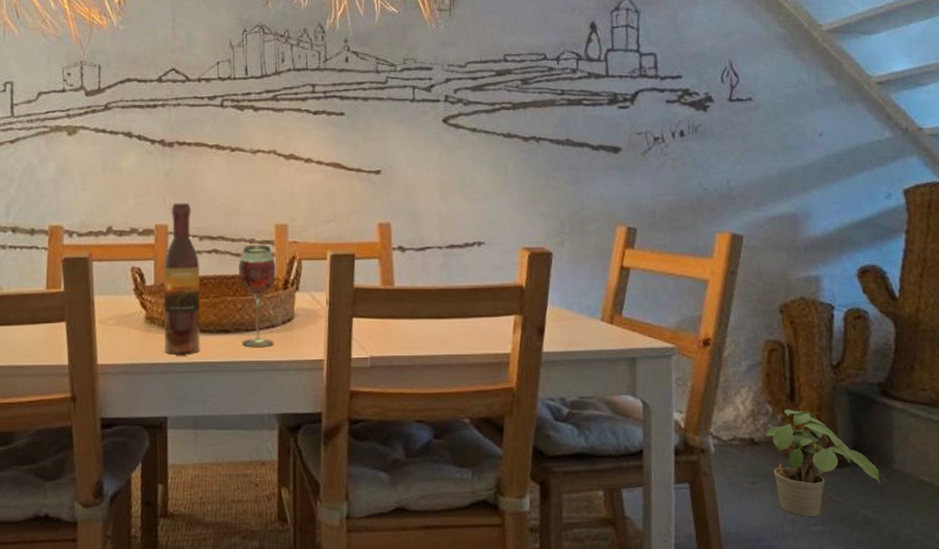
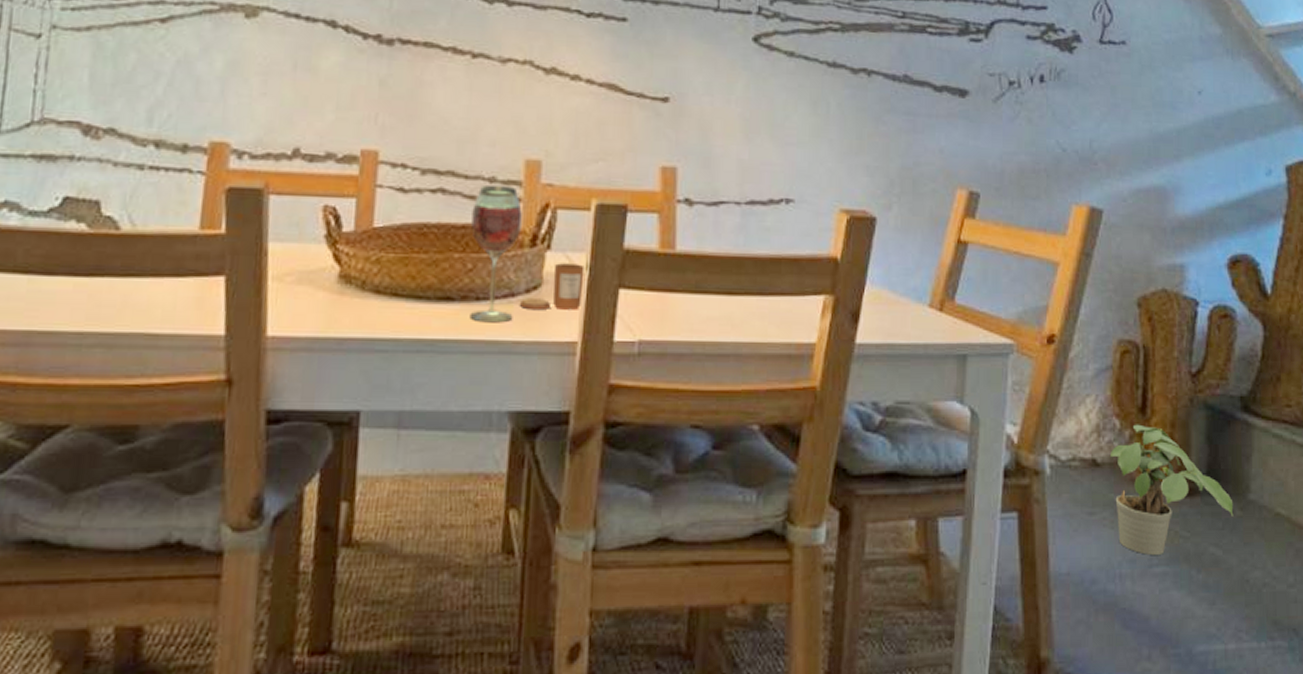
wine bottle: present [163,203,201,355] -> none [363,121,419,328]
candle: none [279,300,326,336] -> present [520,263,585,310]

